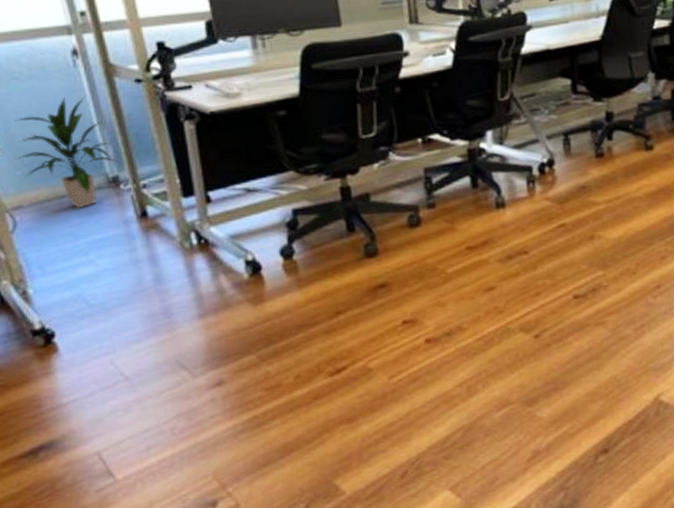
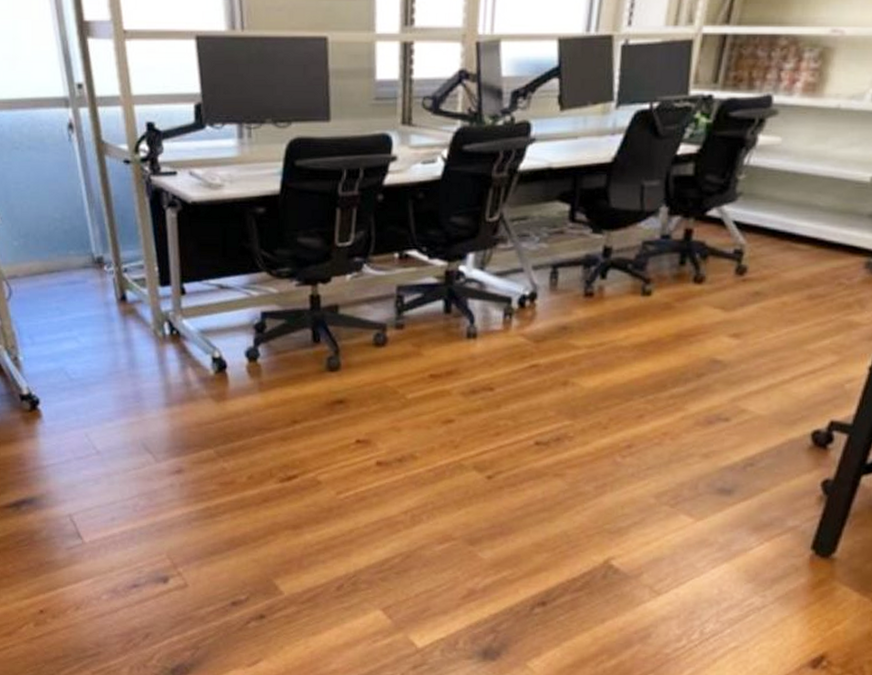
indoor plant: present [14,95,118,209] -> none [14,172,103,285]

